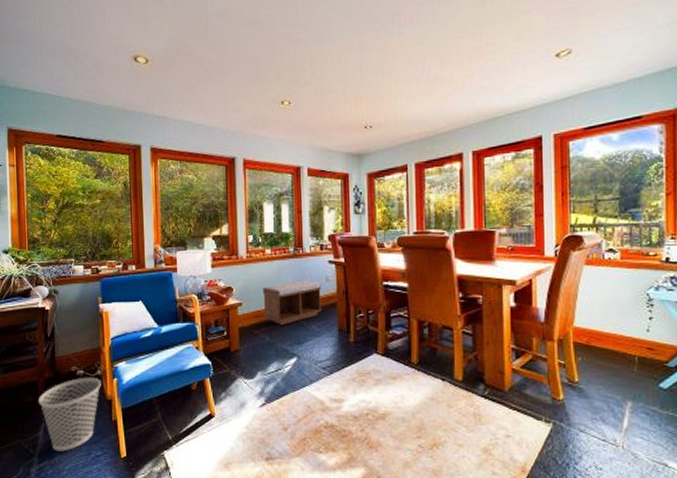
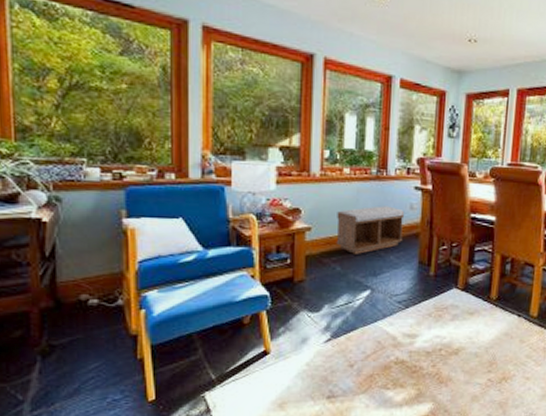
wastebasket: present [38,377,101,451] -> none [30,307,123,396]

